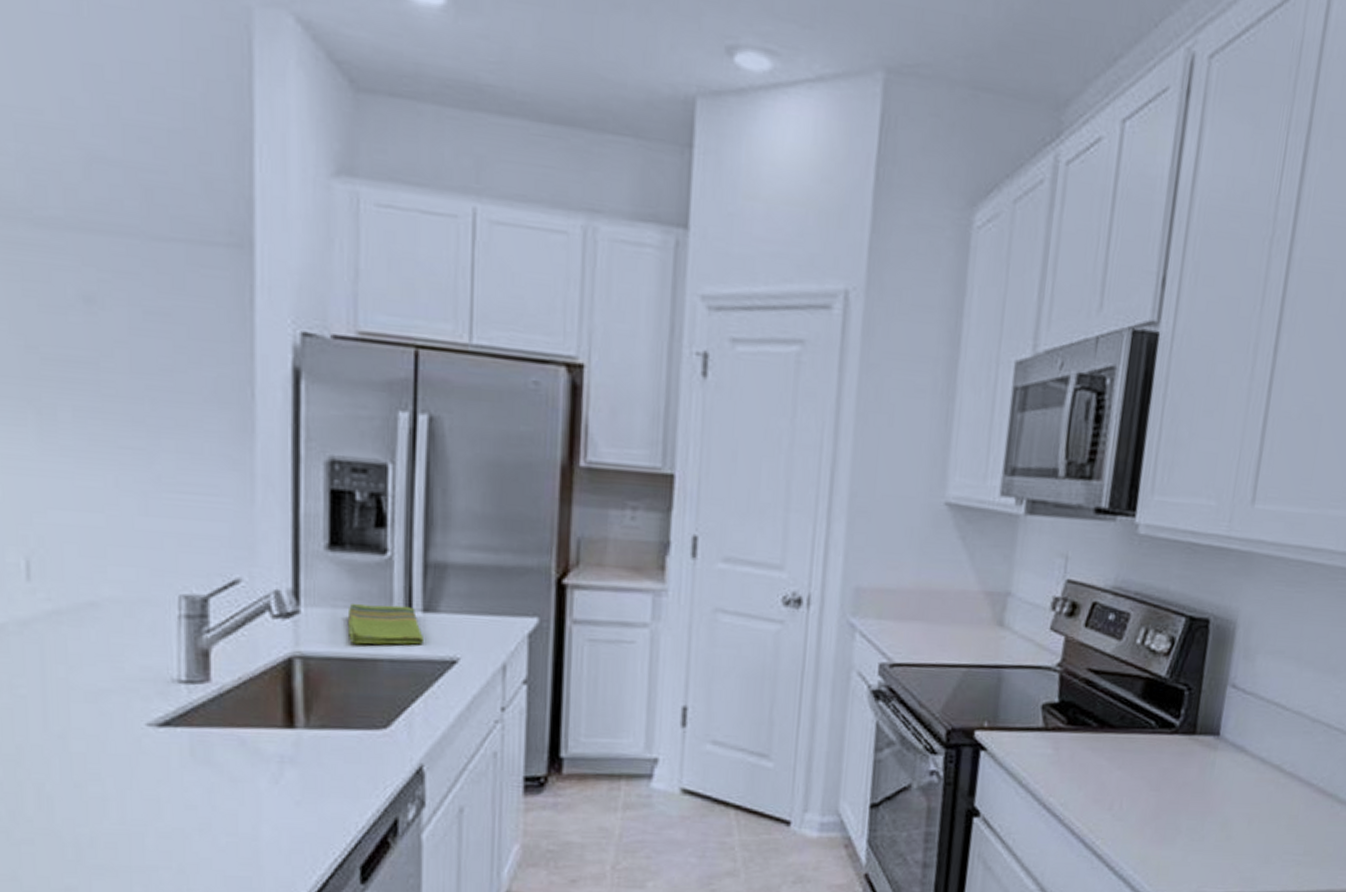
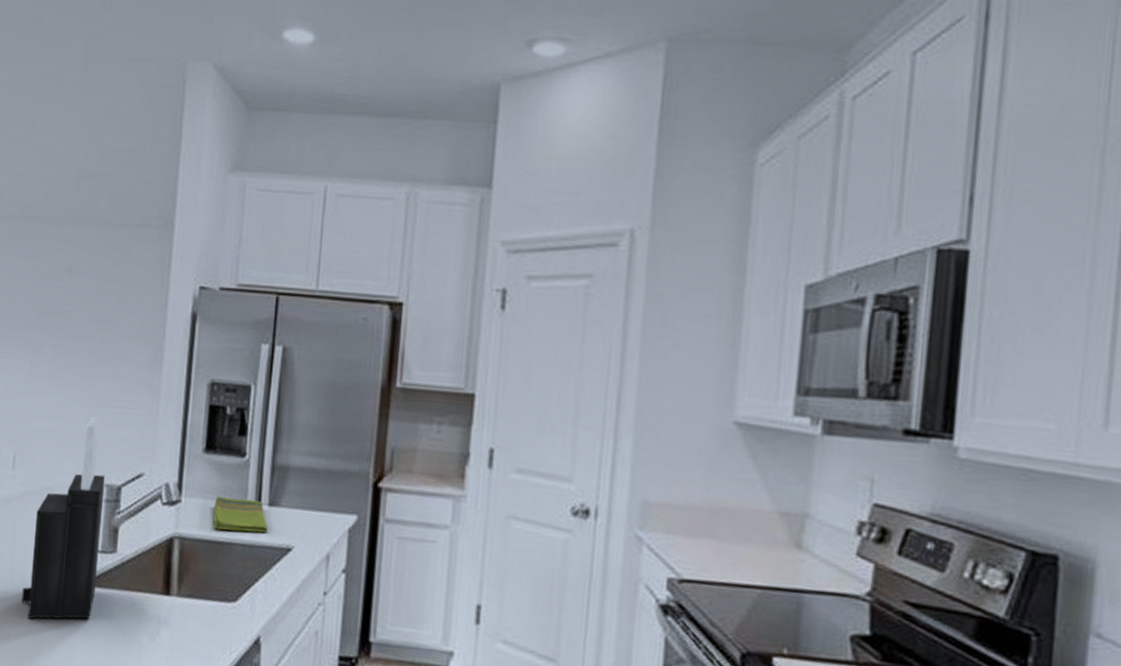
knife block: none [66,507,184,775] -> present [21,417,105,619]

